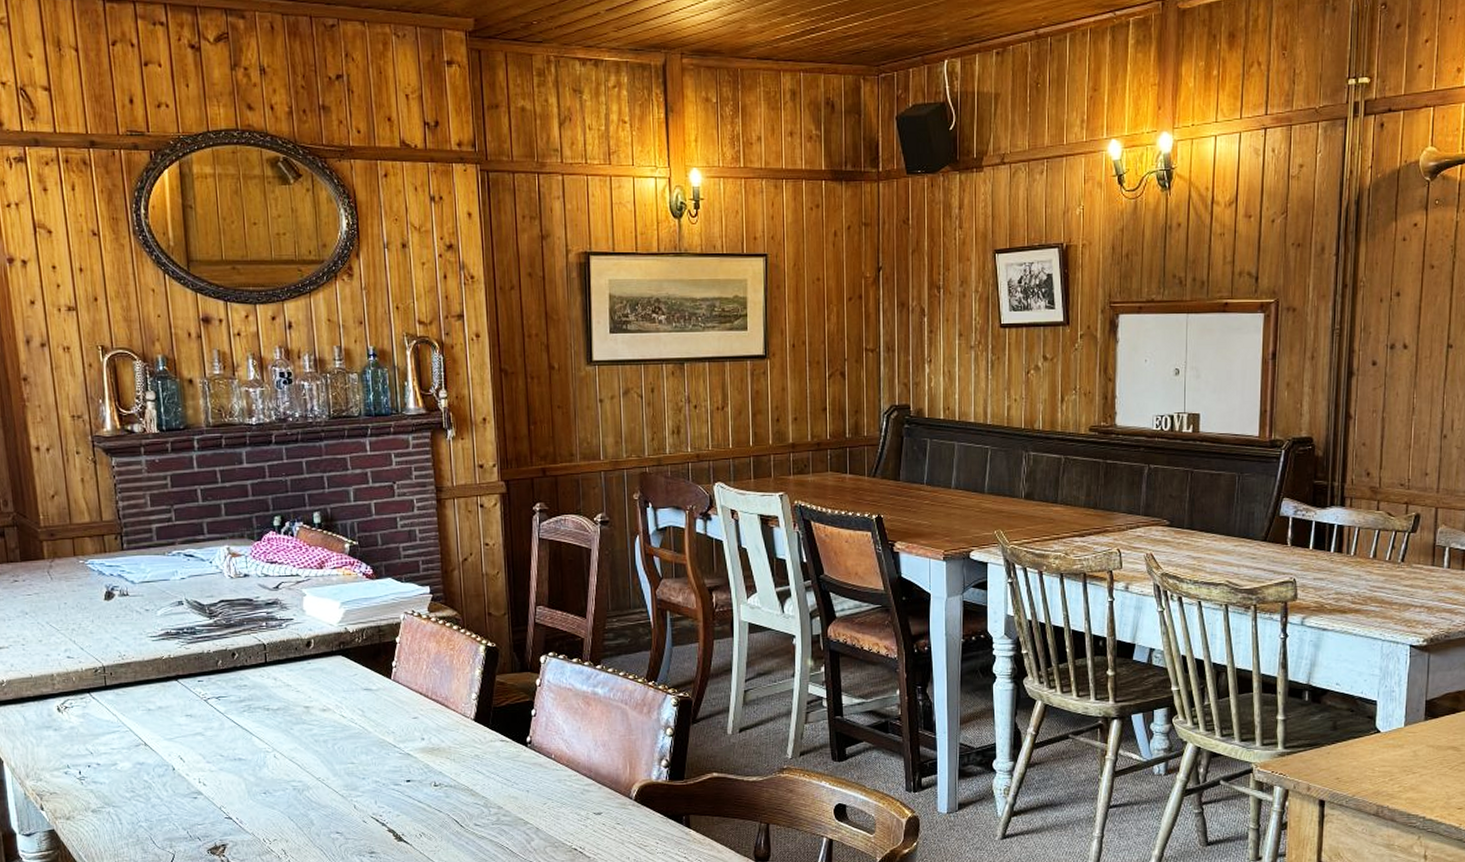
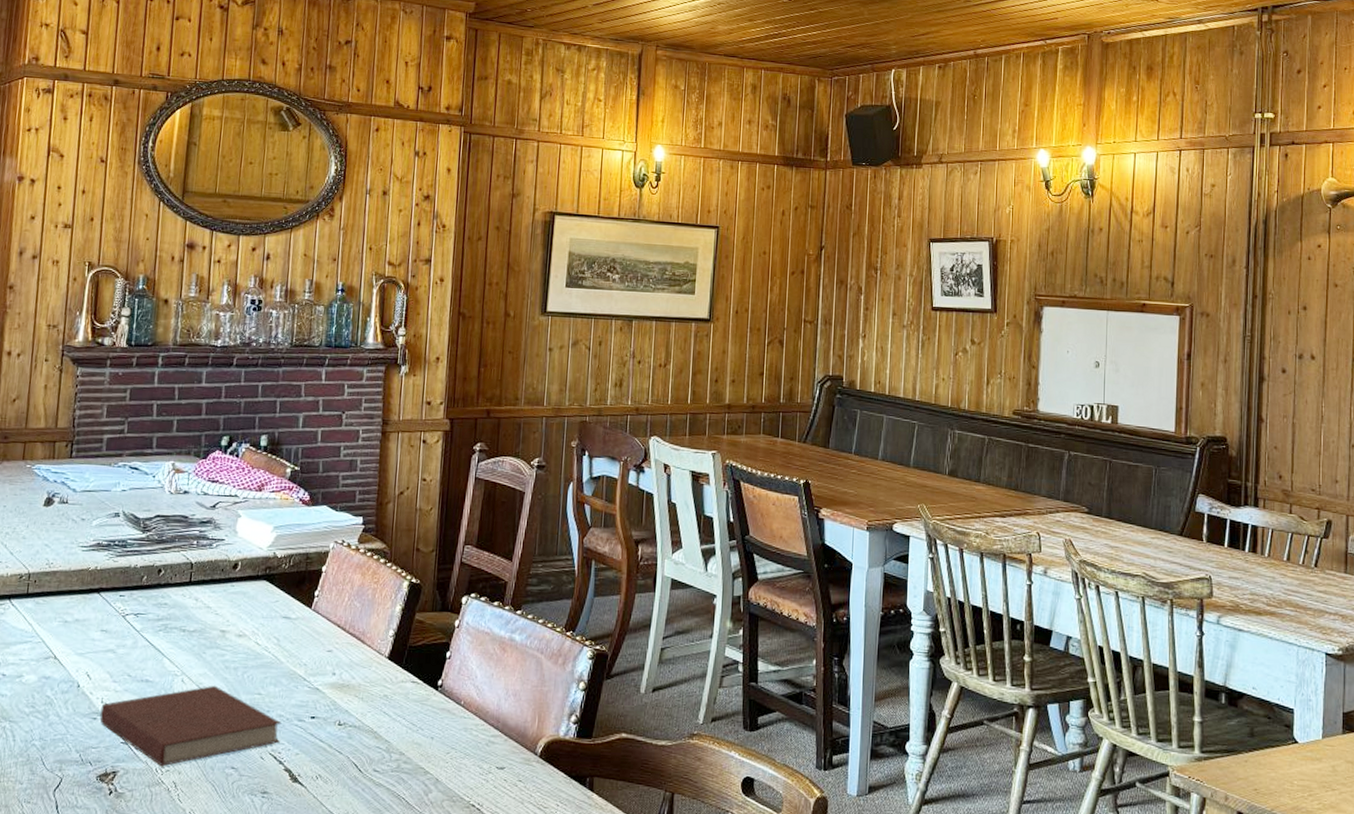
notebook: none [199,758,380,837] -> present [99,685,282,767]

